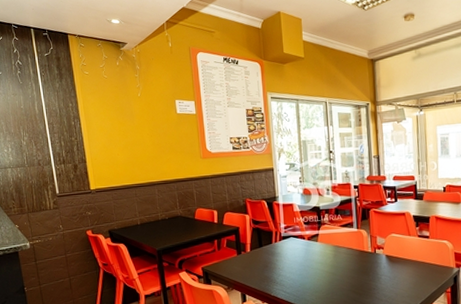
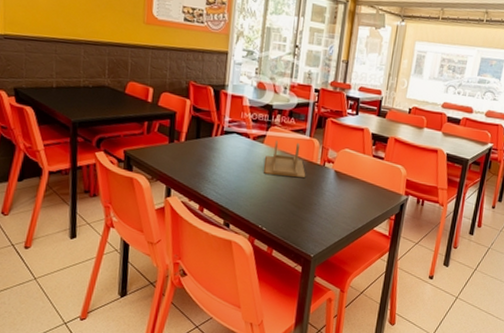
napkin holder: none [322,235,361,268] -> present [264,140,306,179]

